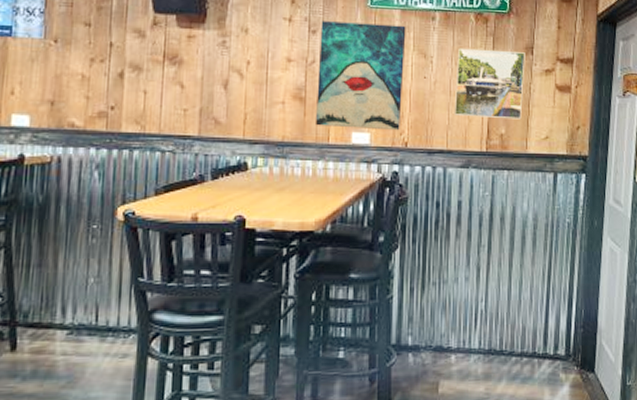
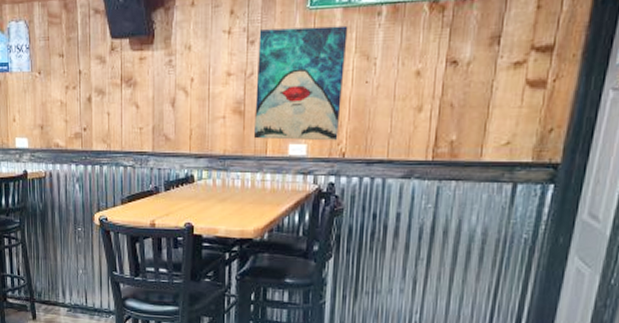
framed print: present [454,48,525,120] -> none [397,43,490,124]

